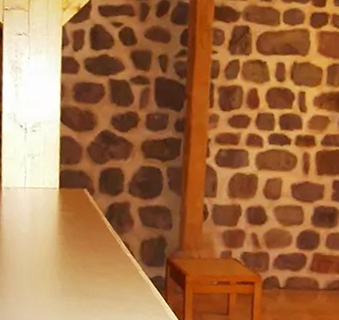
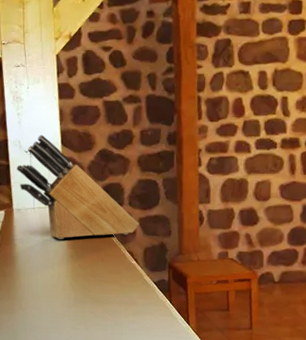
knife block: none [9,109,139,225] -> present [17,135,140,240]

